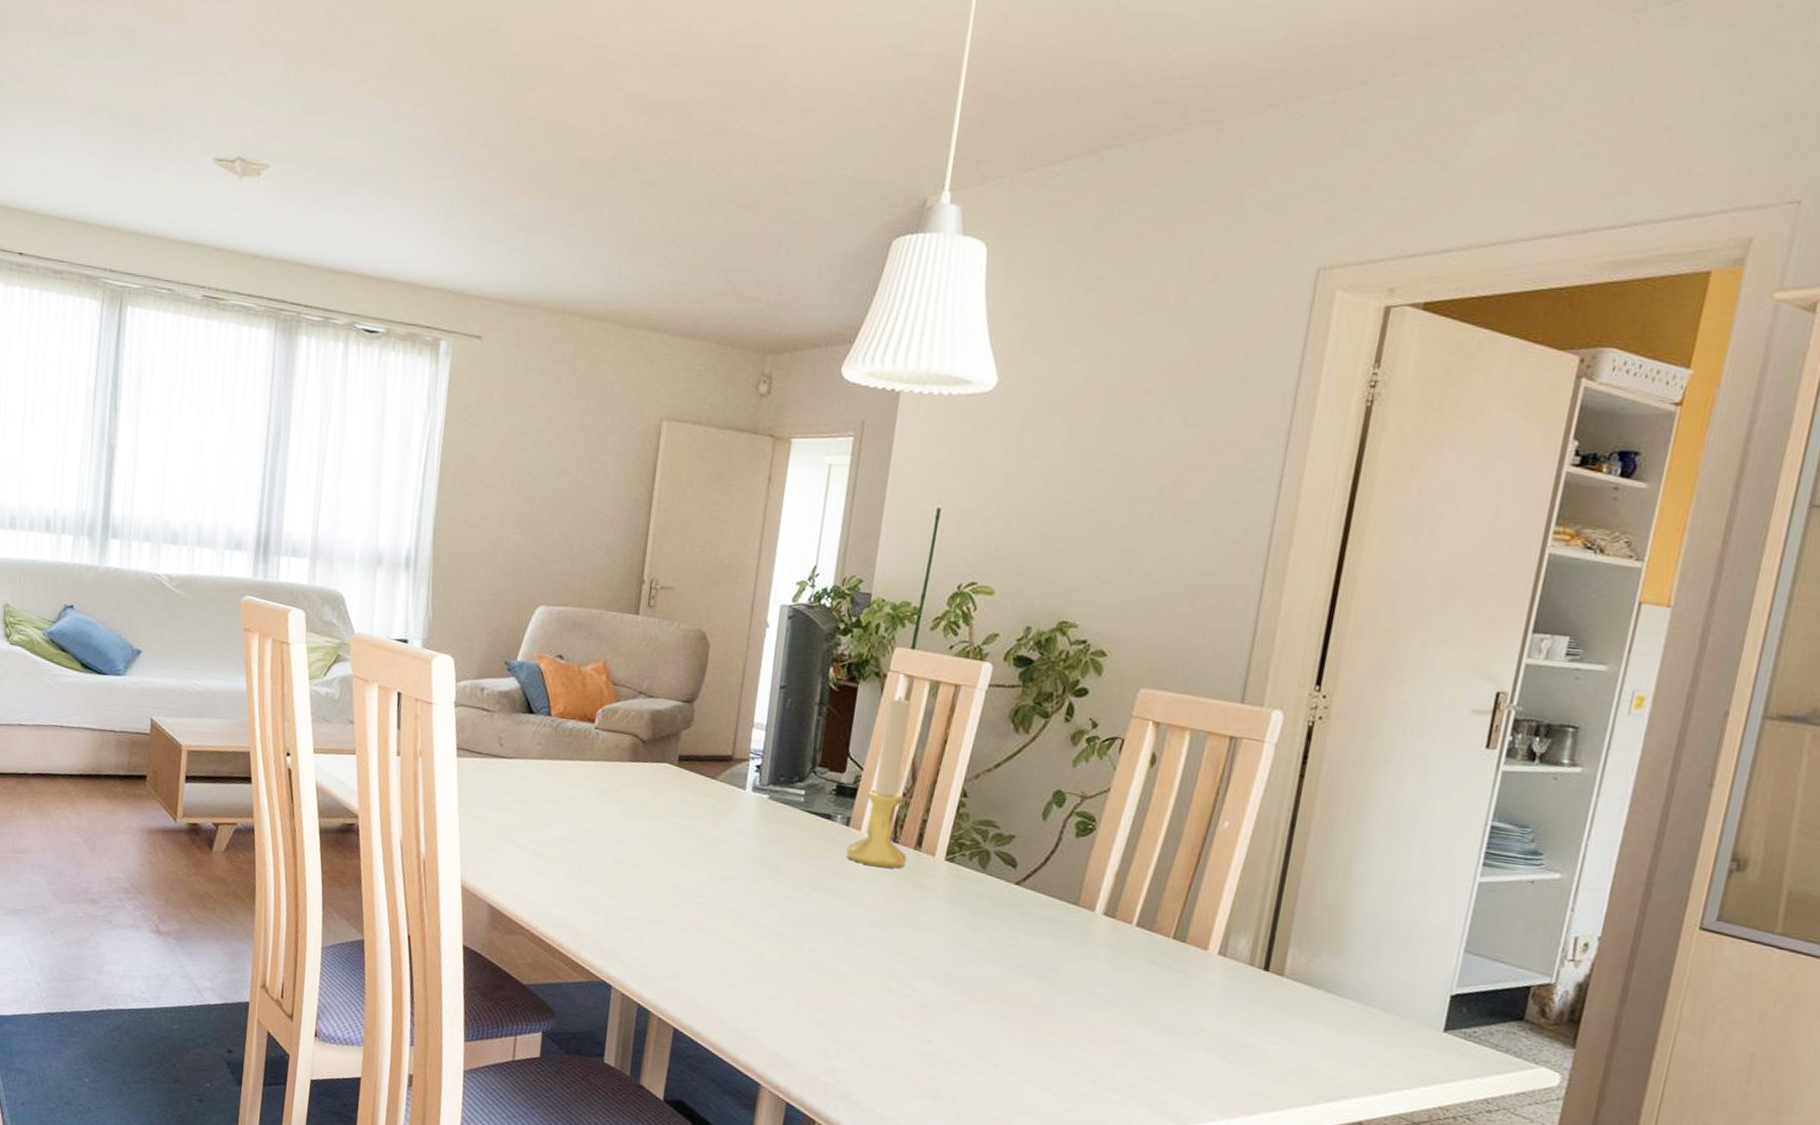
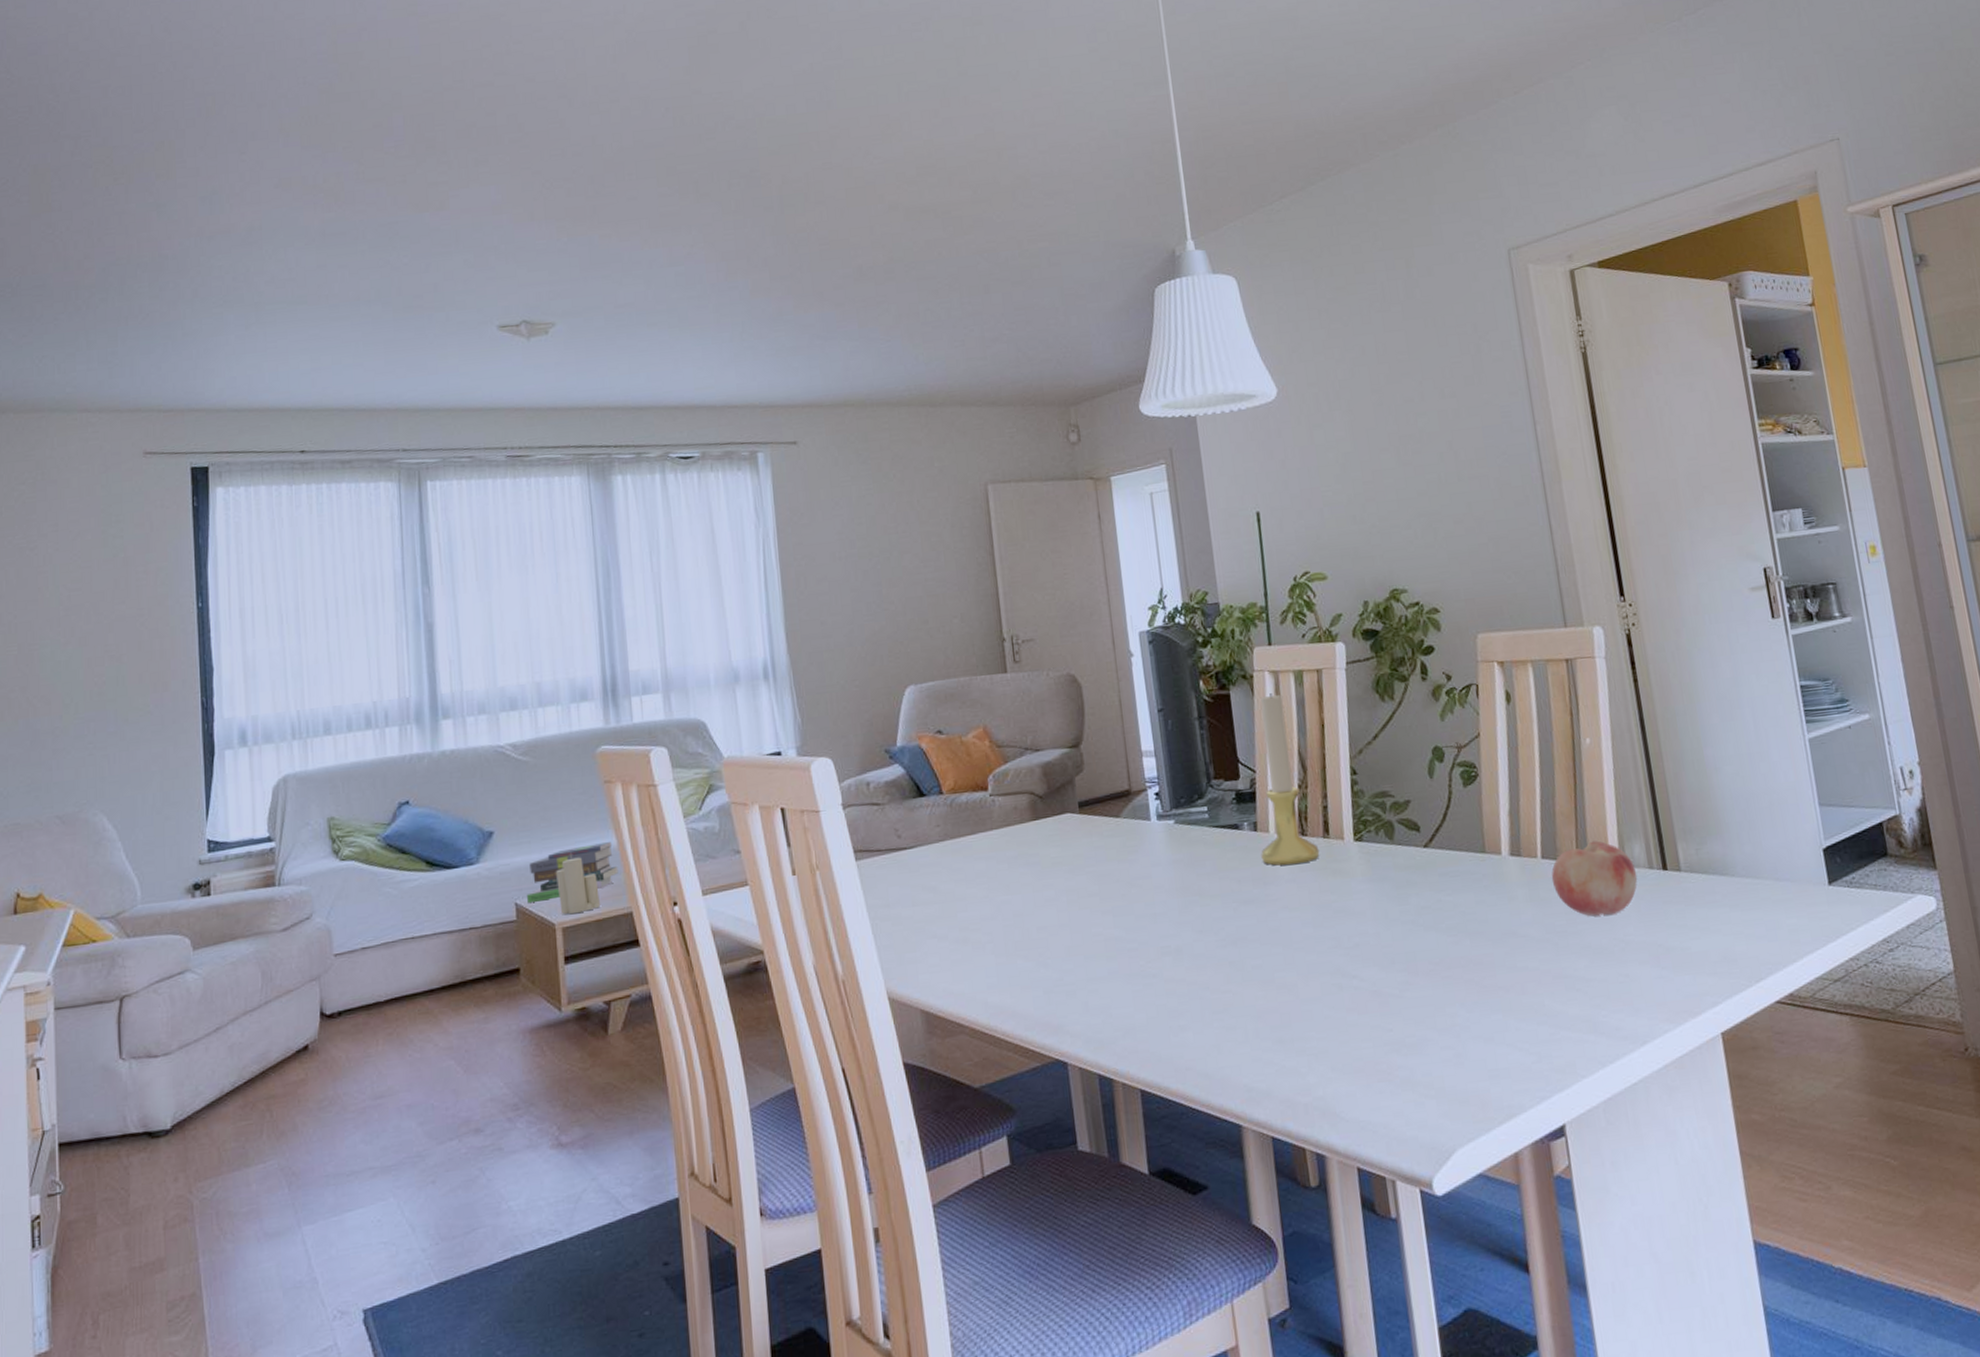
books: none [161,681,244,726] -> present [526,841,619,904]
candle: none [188,687,224,742] -> present [556,854,600,915]
fruit: none [1139,923,1235,999] -> present [1551,840,1638,917]

